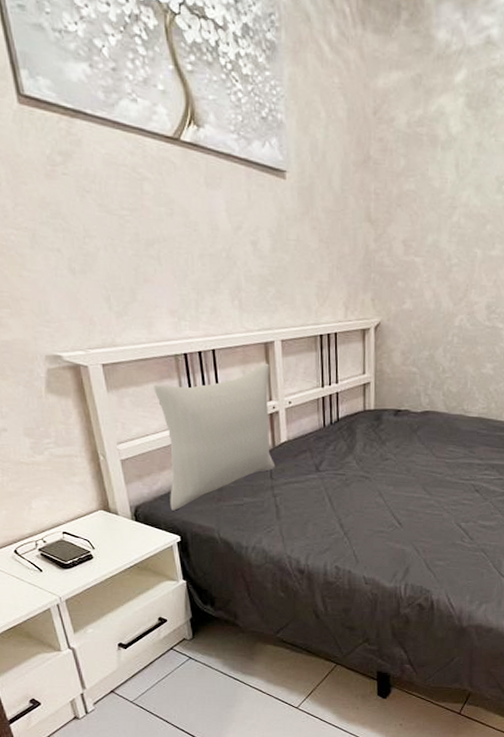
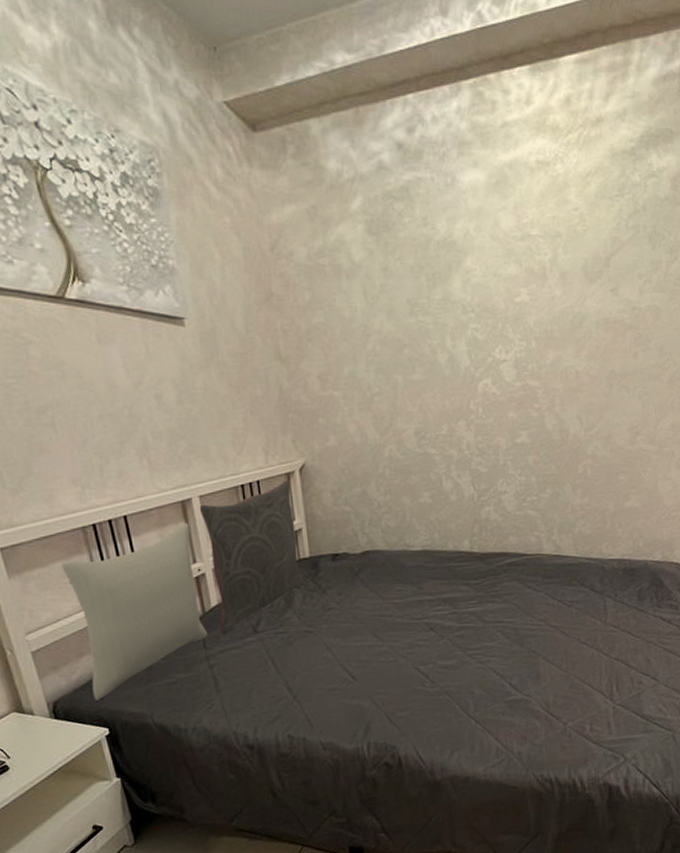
pillow: none [280,335,365,468] -> present [199,480,303,634]

